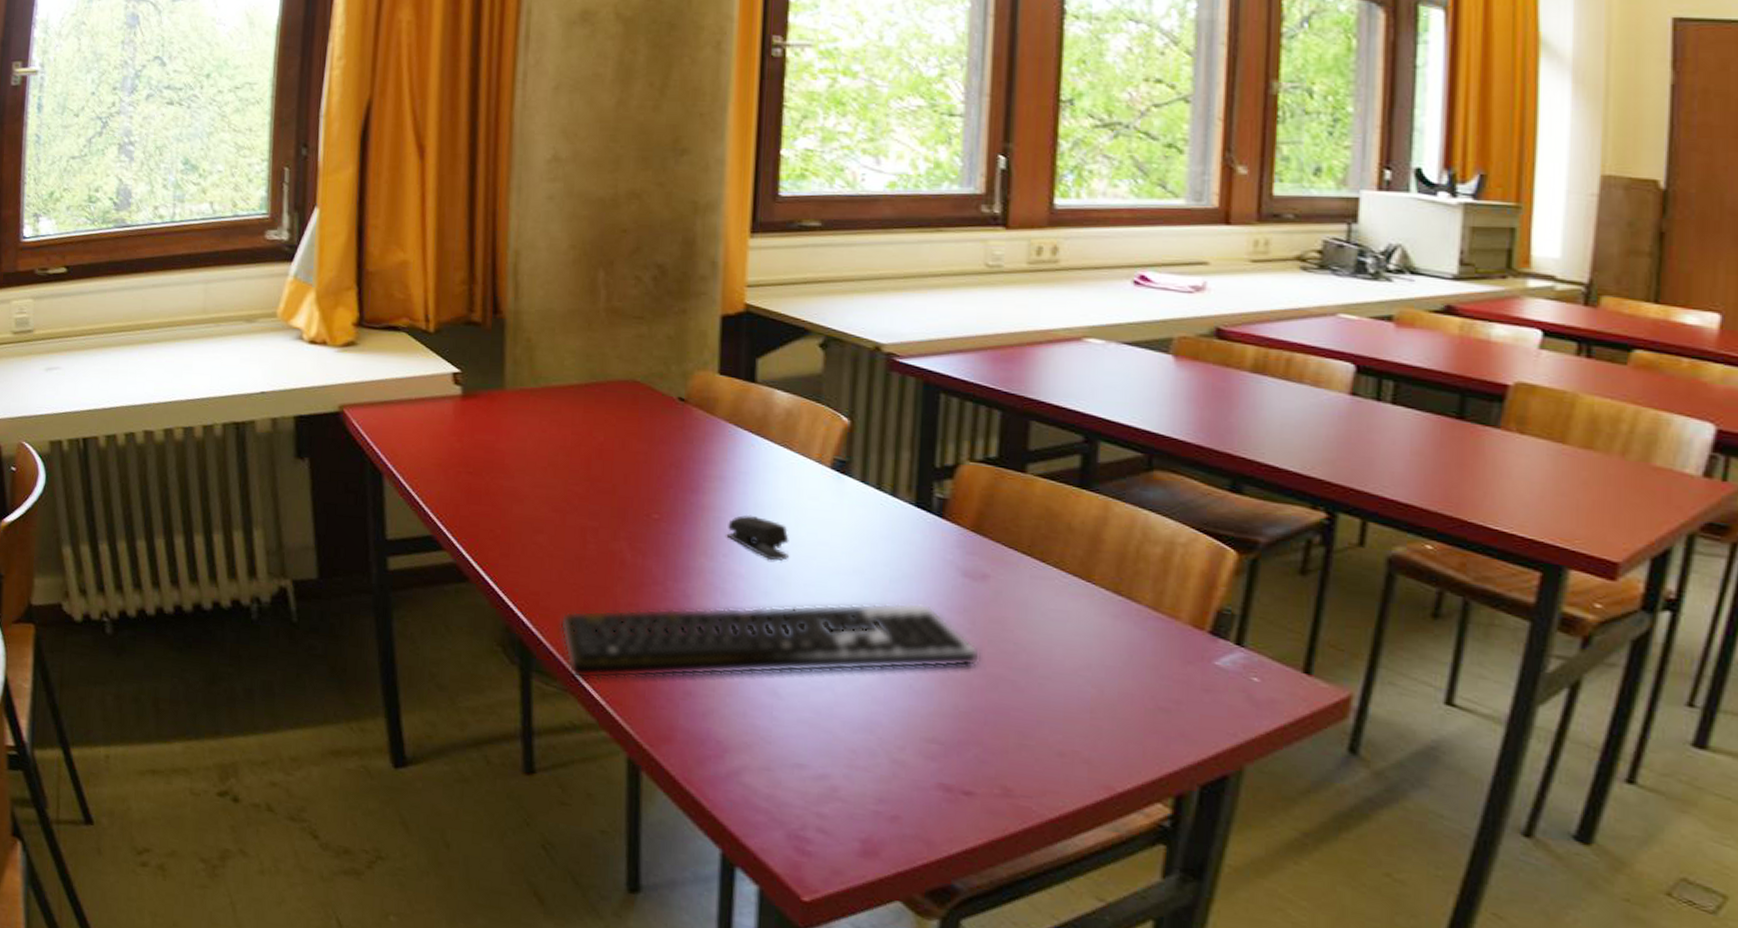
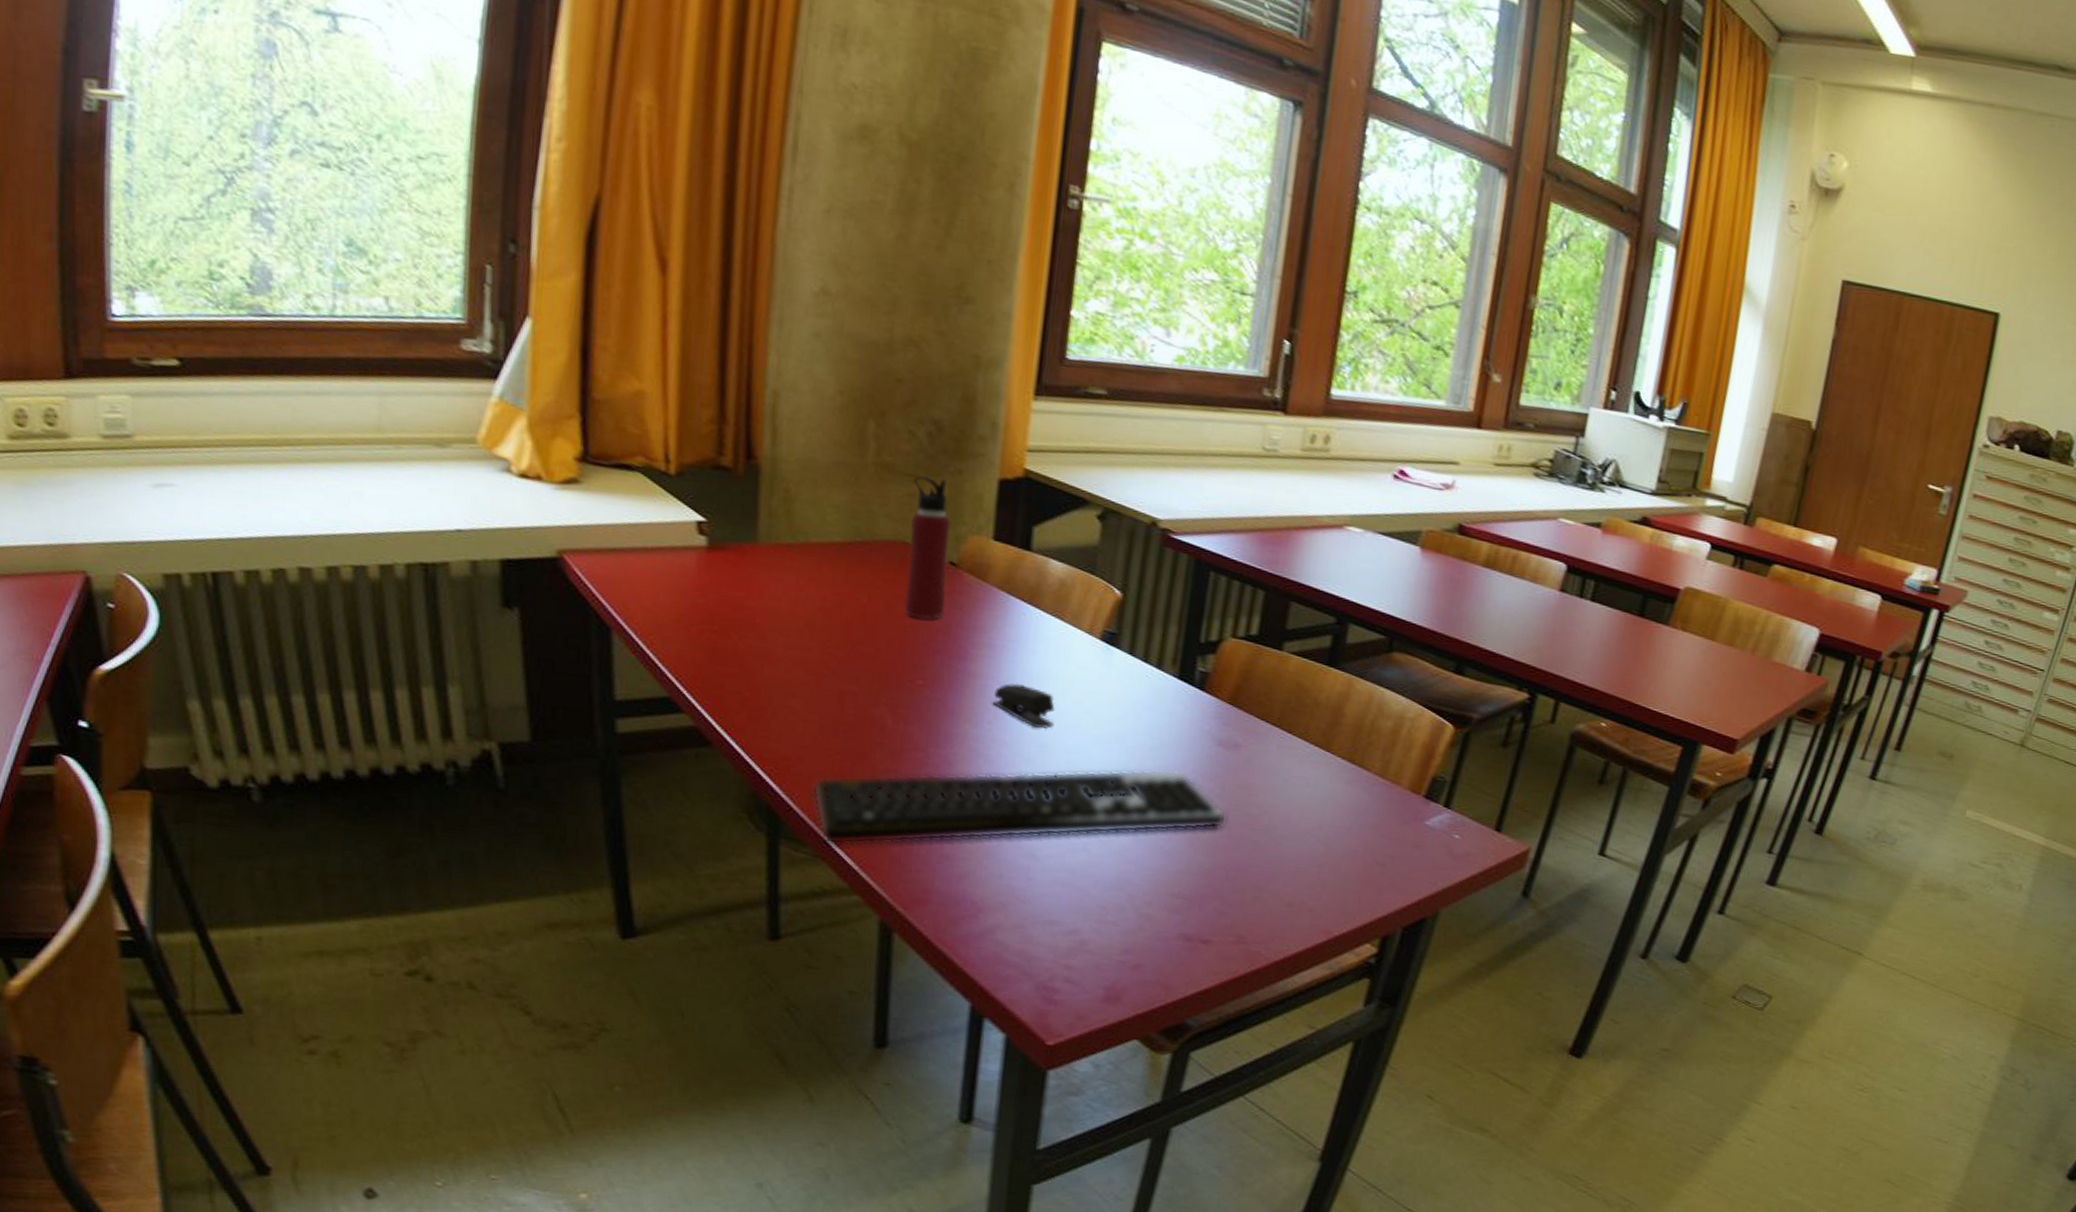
water bottle: none [638,317,678,454] -> present [904,475,951,619]

